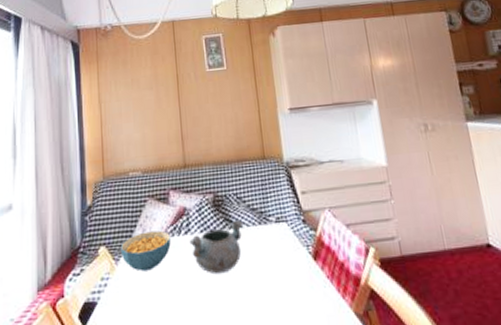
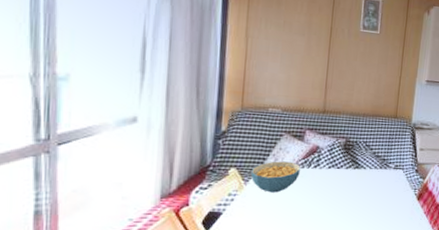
decorative bowl: present [189,220,244,274] -> none [317,162,367,202]

